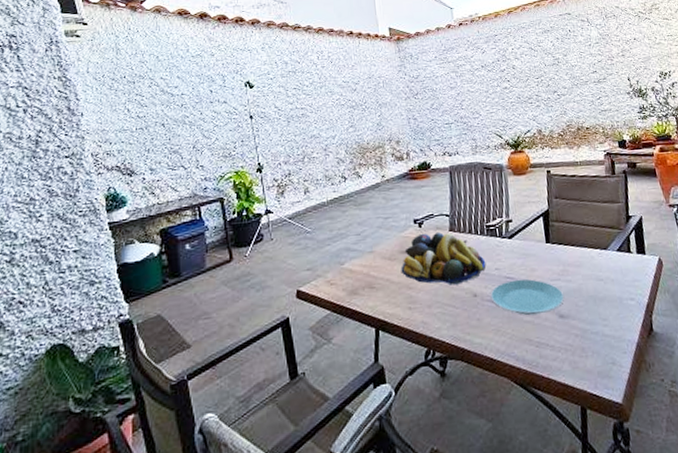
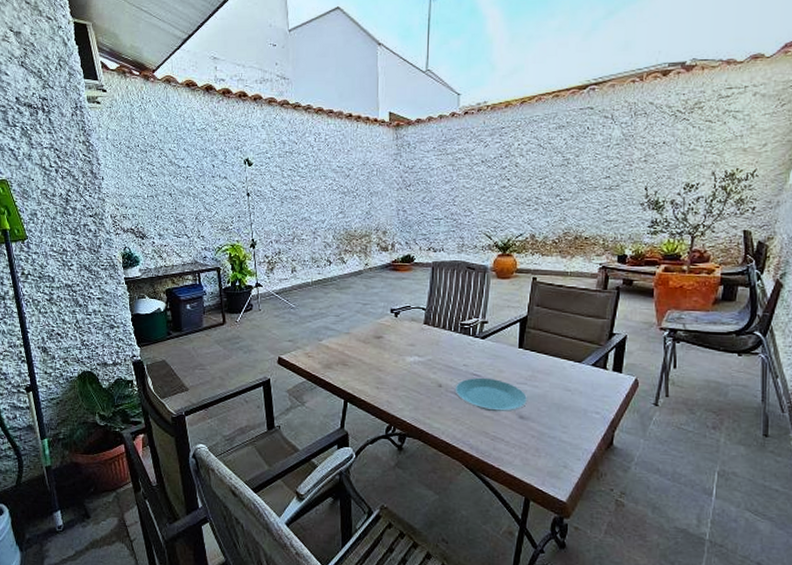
fruit bowl: present [401,232,486,286] -> none [373,322,455,374]

